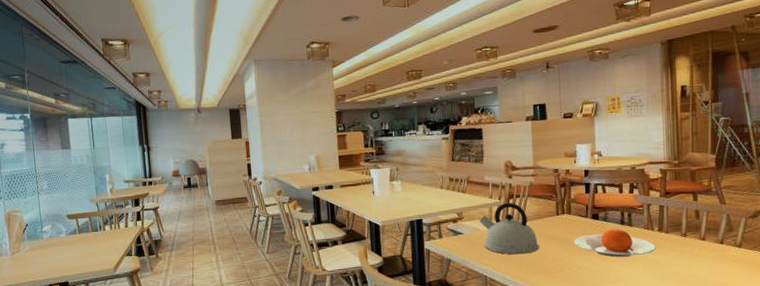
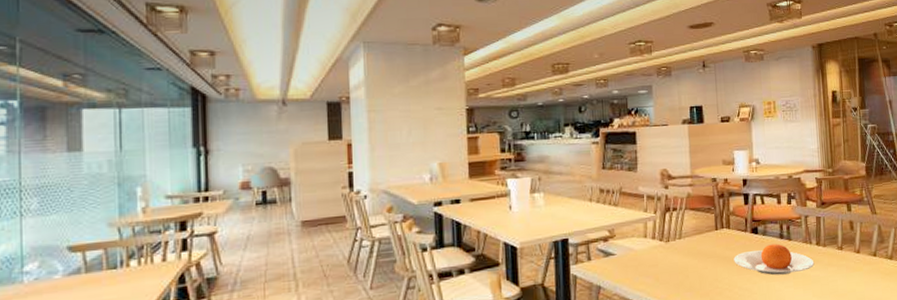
kettle: present [479,202,539,255] -> none [633,216,698,277]

